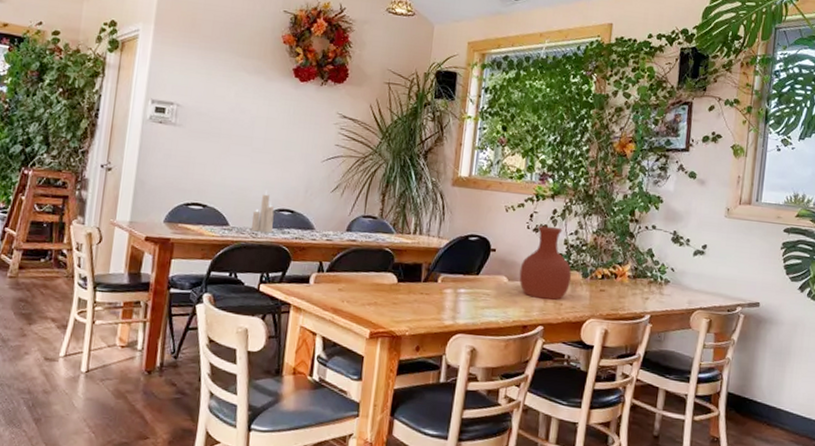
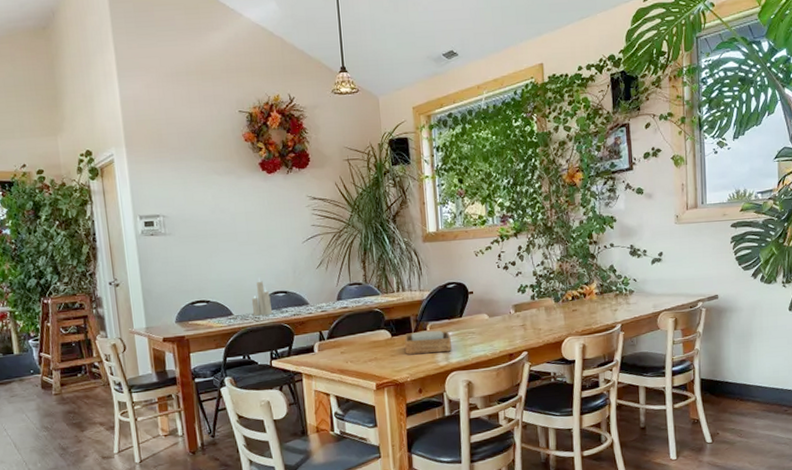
napkin holder: none [410,281,462,311] -> present [404,330,452,355]
vase: present [519,225,572,300] -> none [497,261,545,328]

